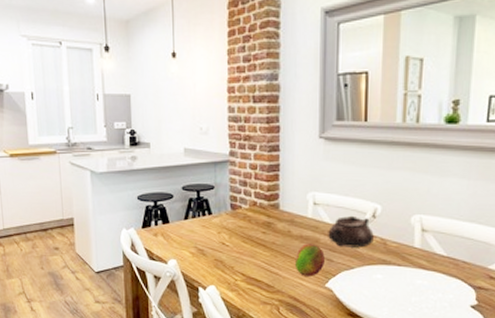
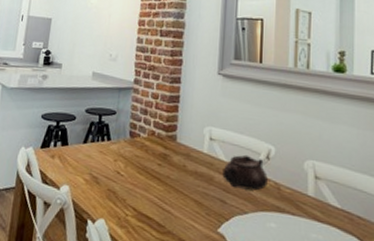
fruit: present [294,244,325,277] -> none [187,181,218,219]

